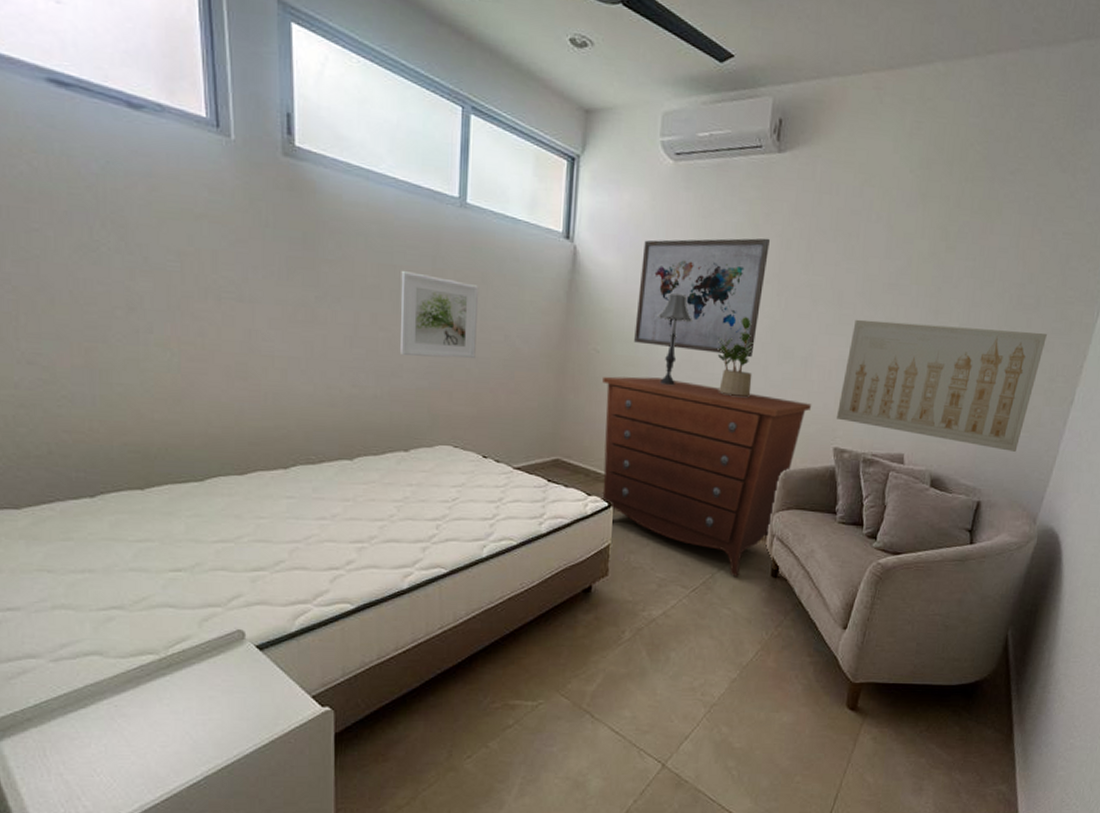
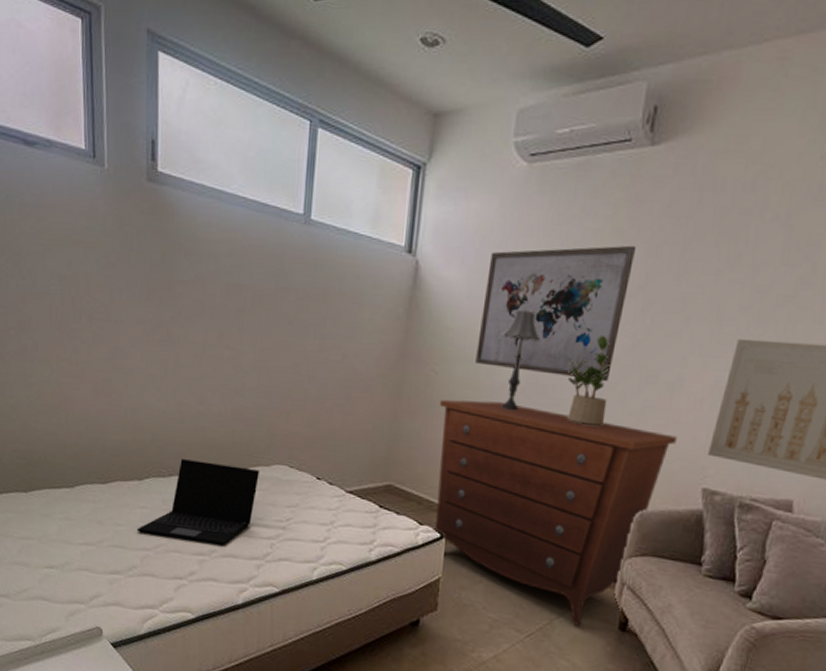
laptop: none [283,444,421,531] -> present [136,459,259,546]
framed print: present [399,271,479,359] -> none [243,290,320,379]

